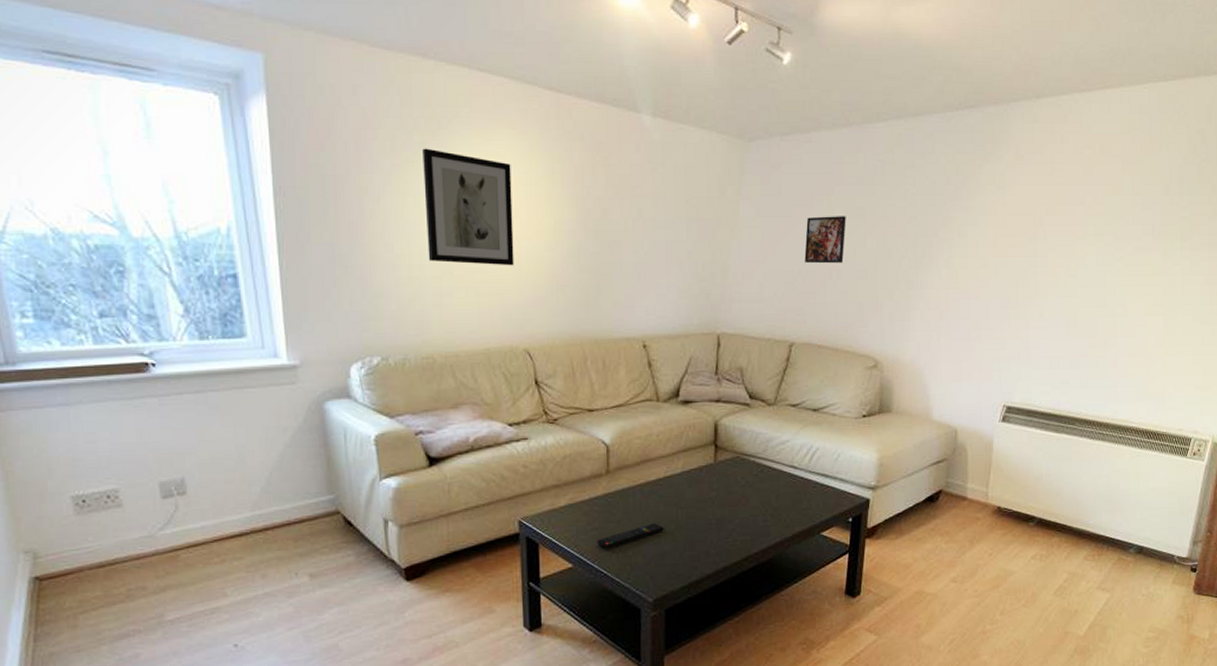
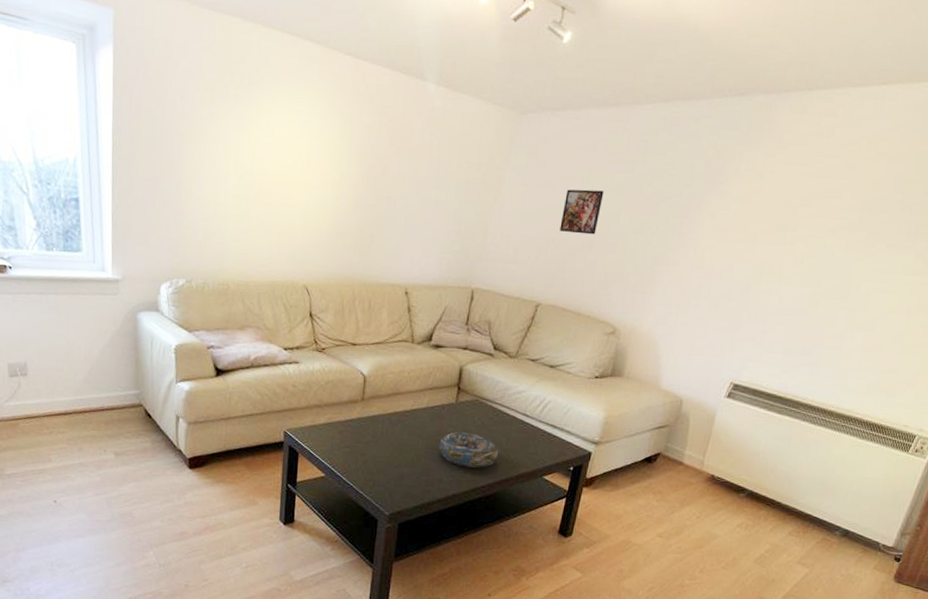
wall art: present [423,148,514,266] -> none [231,101,308,211]
remote control: present [597,523,664,548] -> none [347,448,405,464]
decorative bowl: none [701,495,769,534] -> present [439,432,499,468]

